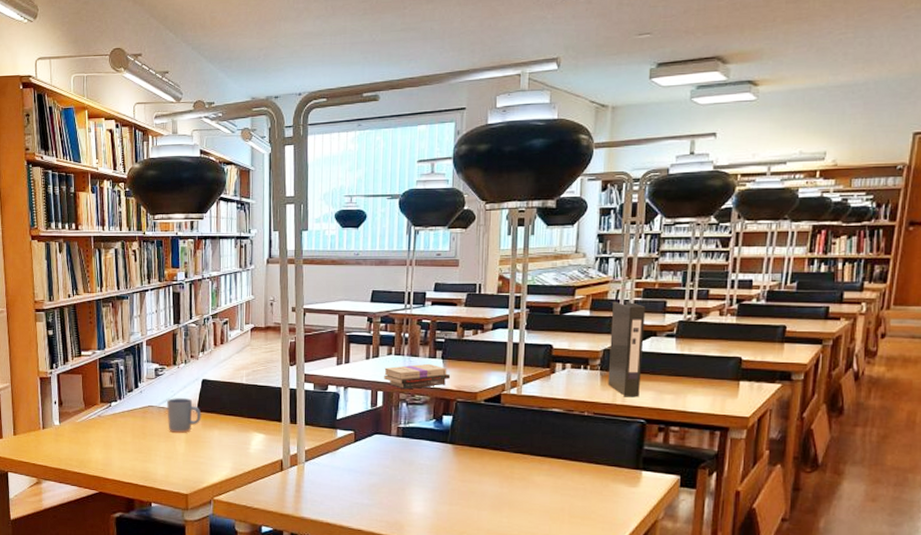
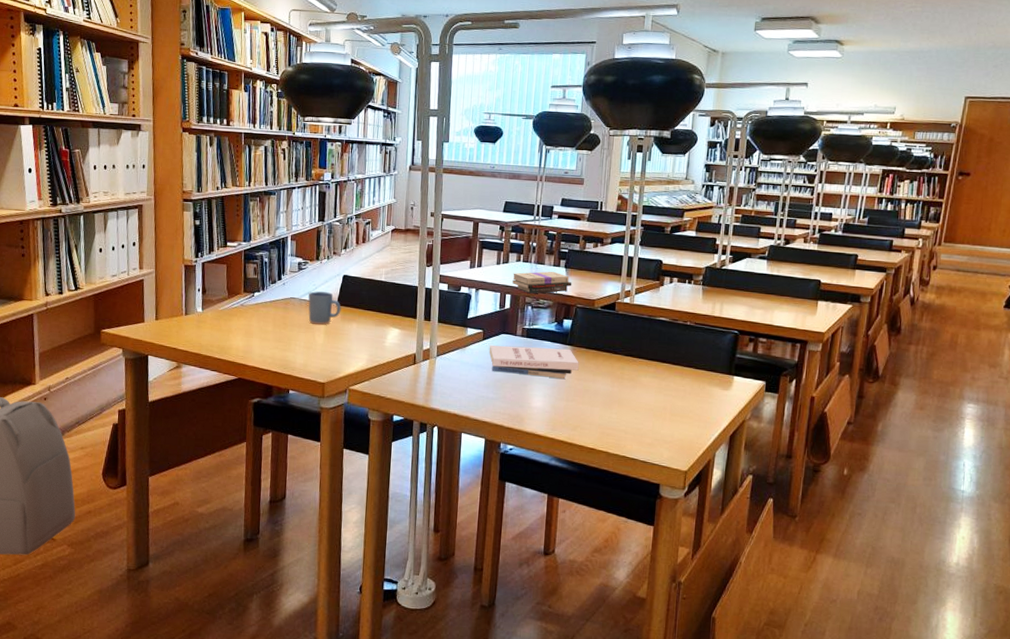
books: none [361,447,462,480] -> present [488,345,579,379]
binder: present [607,301,645,398] -> none [708,224,742,311]

